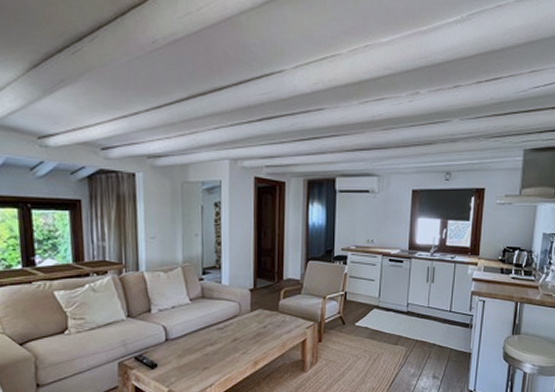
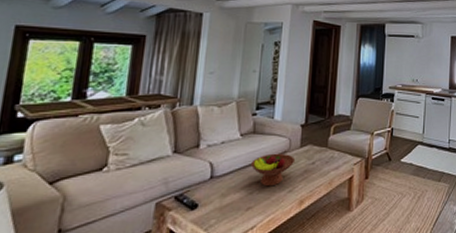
fruit bowl: none [203,317,246,349] -> present [251,153,294,187]

